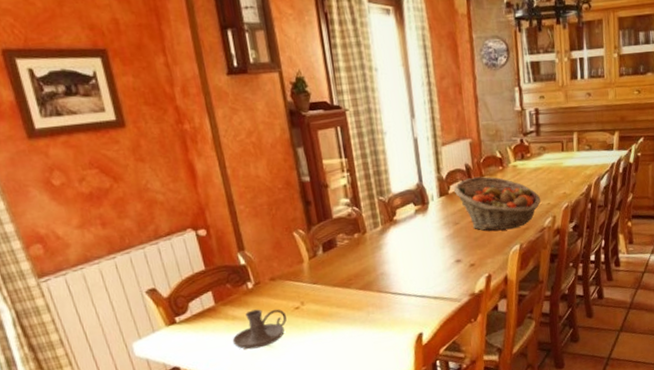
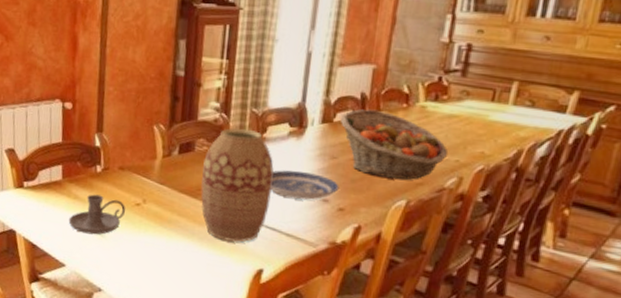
vase: none [347,216,414,318] -> present [201,128,274,243]
plate: none [409,240,467,267] -> present [270,170,339,200]

